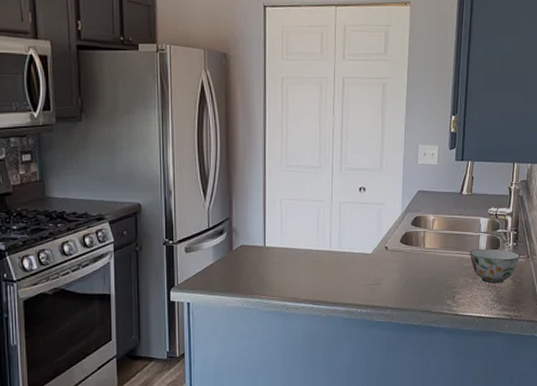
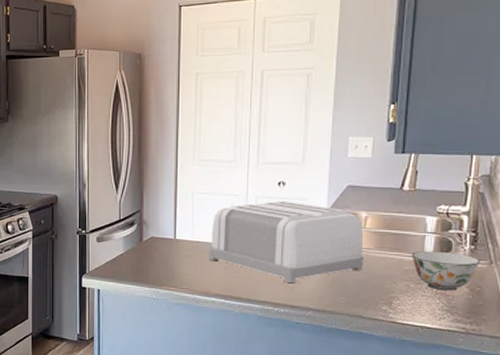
toaster: none [297,206,432,284] -> present [208,201,364,283]

